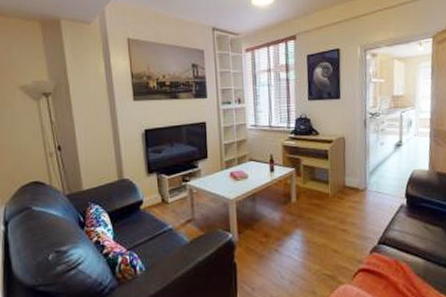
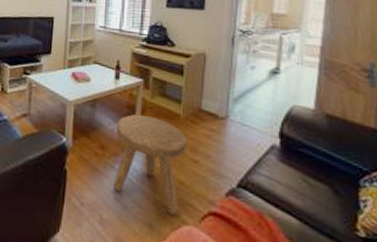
stool: none [276,200,337,279] -> present [112,114,187,215]

